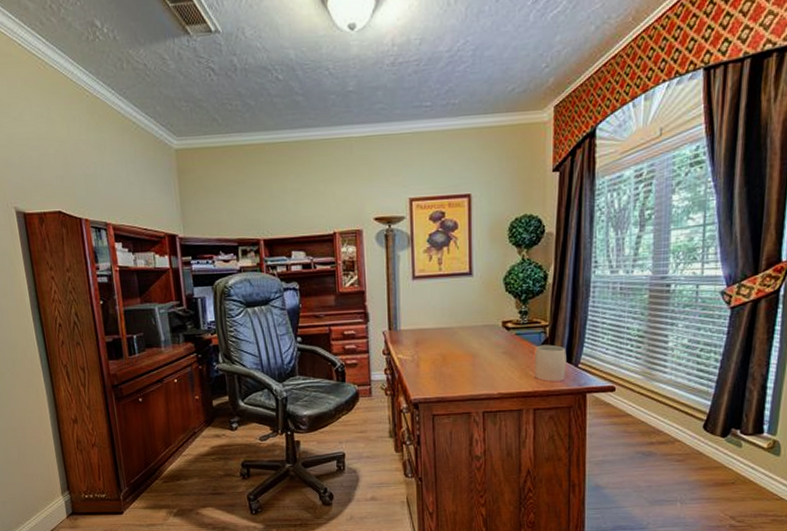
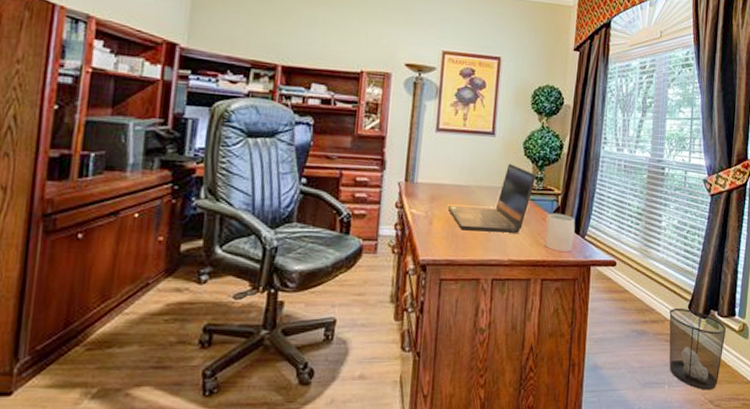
laptop: none [432,301,521,370] -> present [447,163,537,233]
waste bin: none [680,428,752,507] -> present [669,308,727,390]

